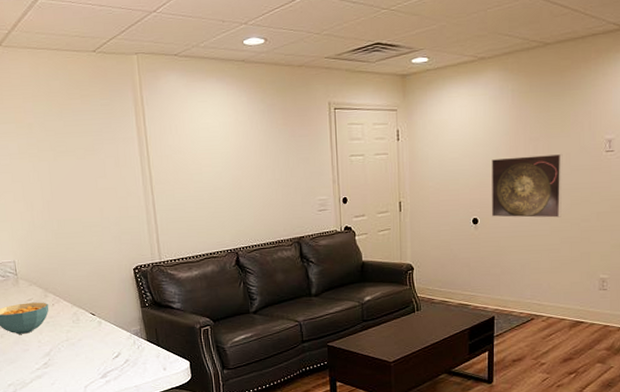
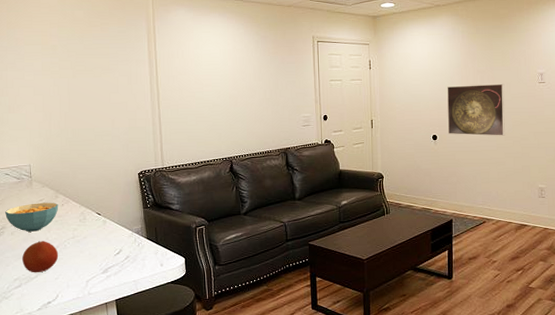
fruit: none [14,344,53,378] -> present [22,241,59,273]

